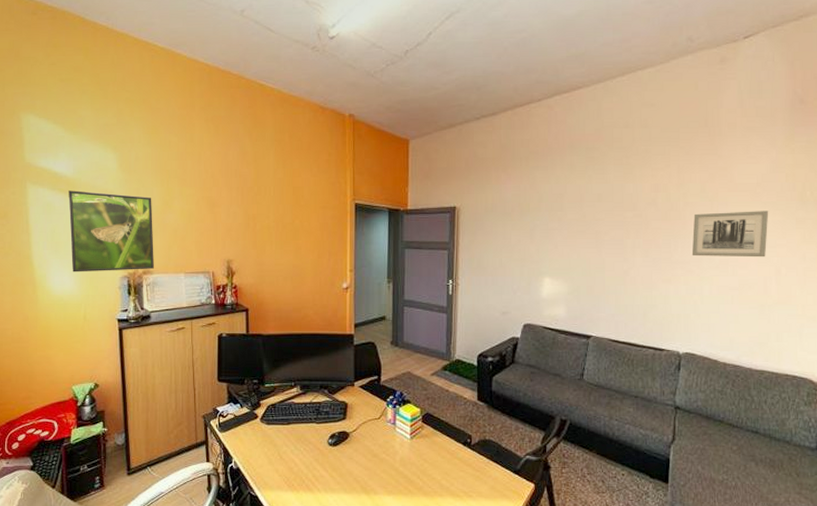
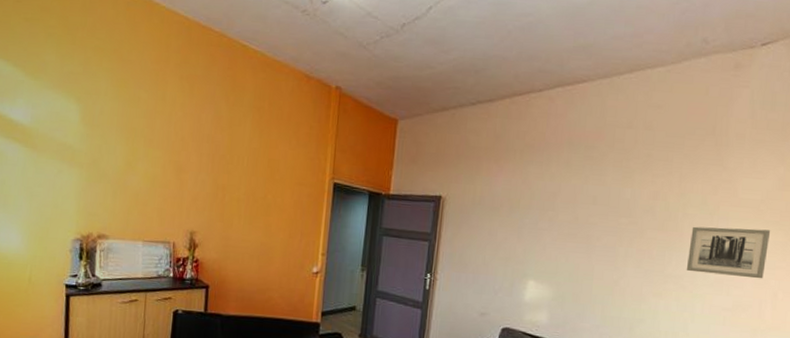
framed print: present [68,190,154,272] -> none [20,140,115,234]

